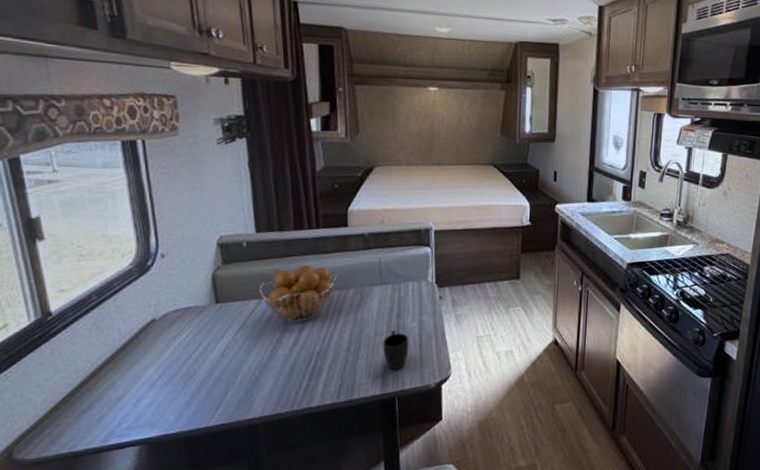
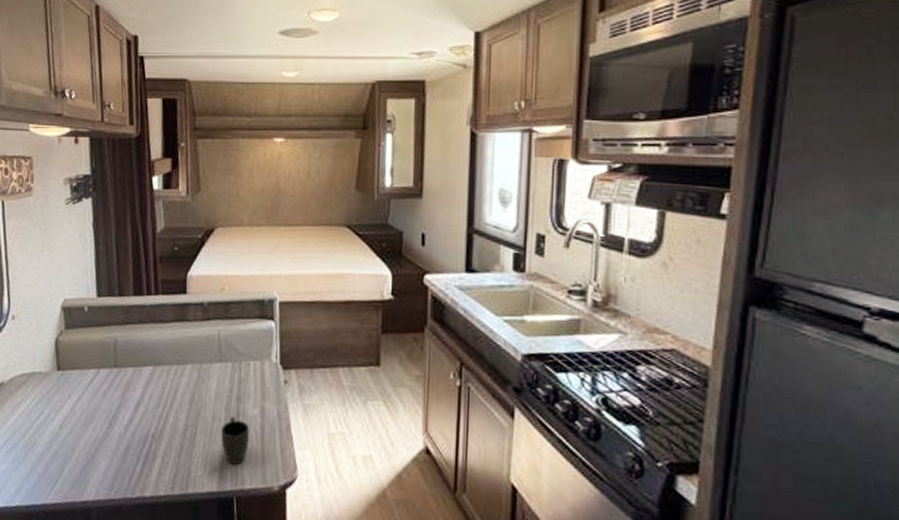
fruit basket: present [259,265,337,323] -> none [98,334,175,399]

